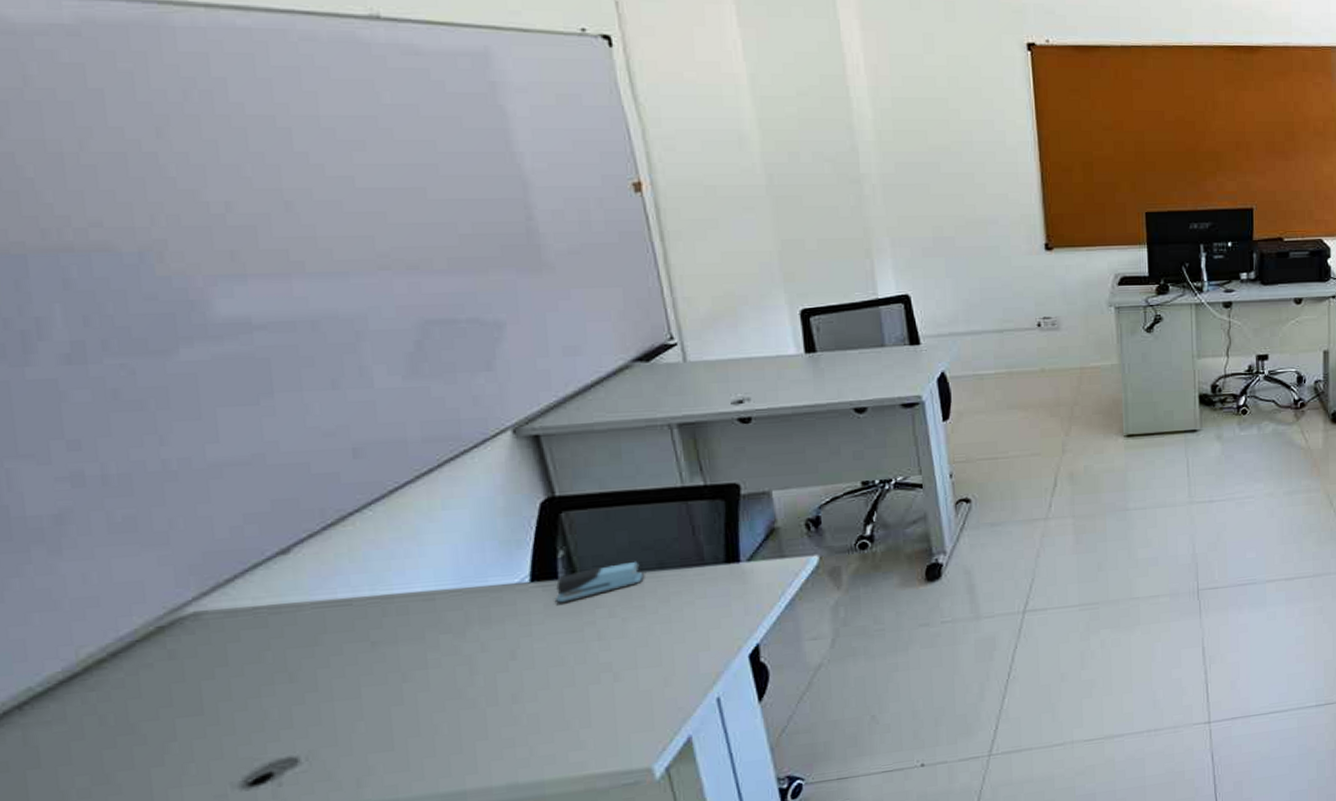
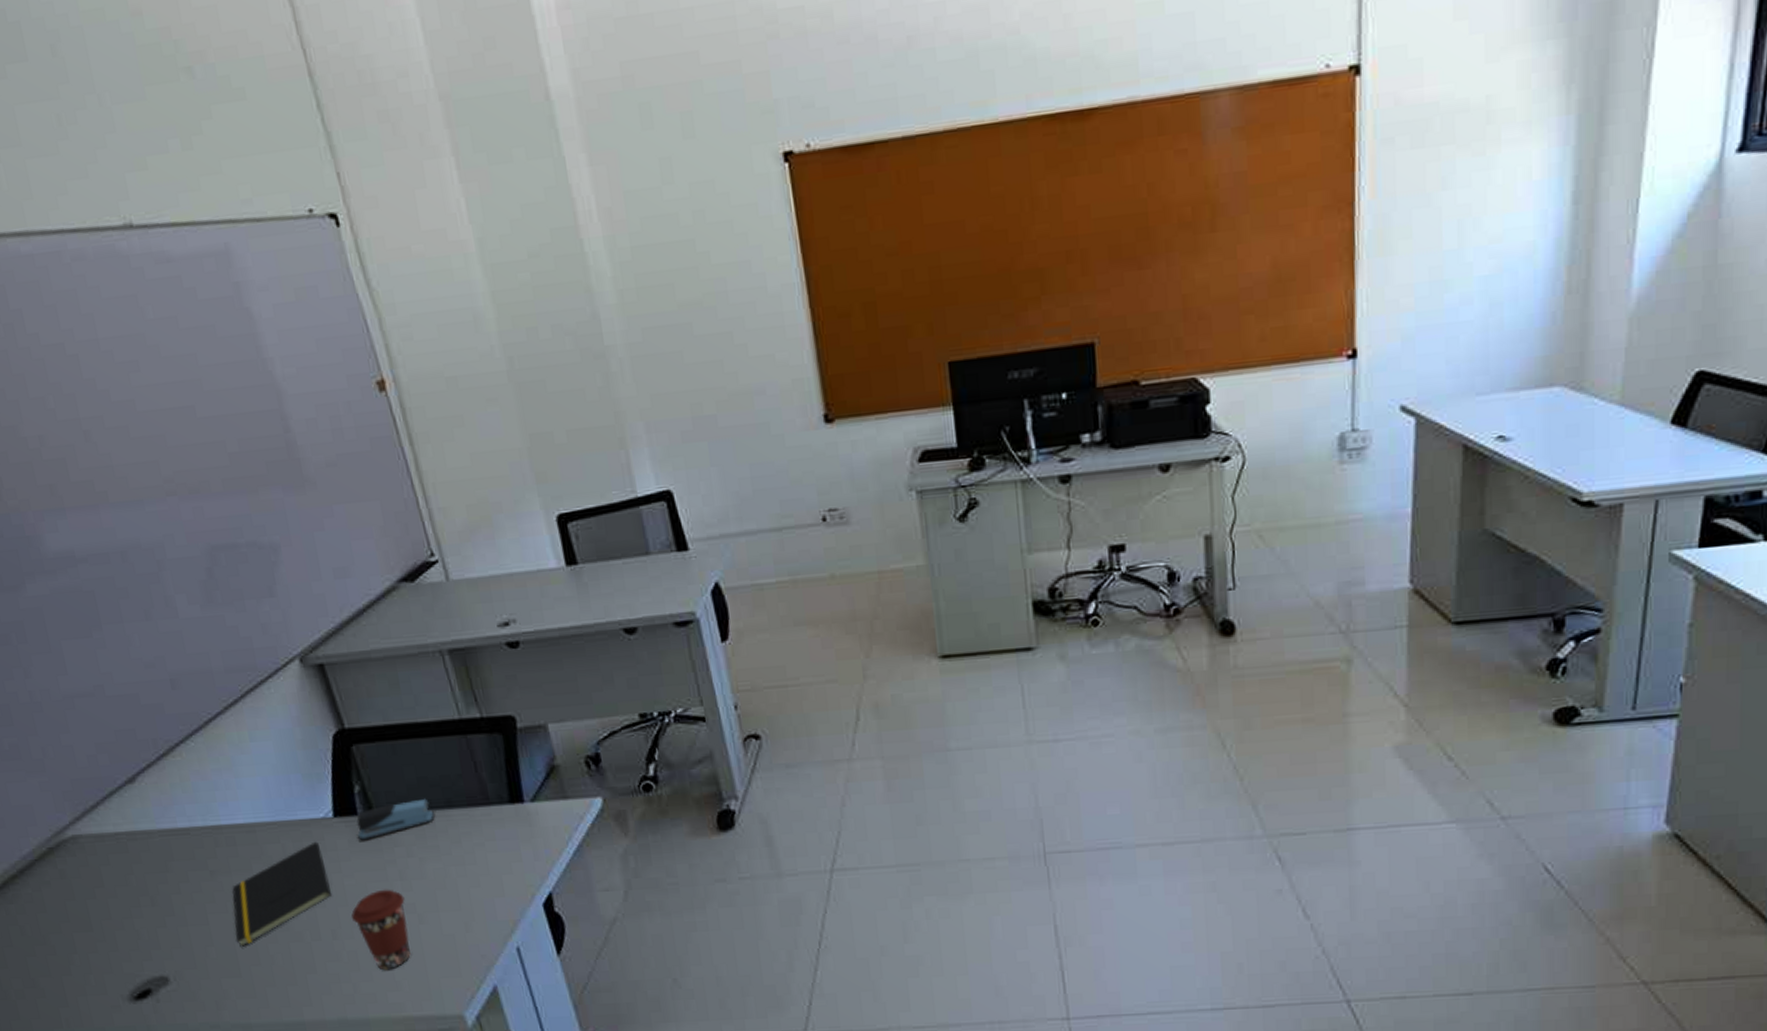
notepad: none [393,606,518,719] -> present [231,841,333,947]
coffee cup: none [536,649,601,731] -> present [351,889,411,971]

